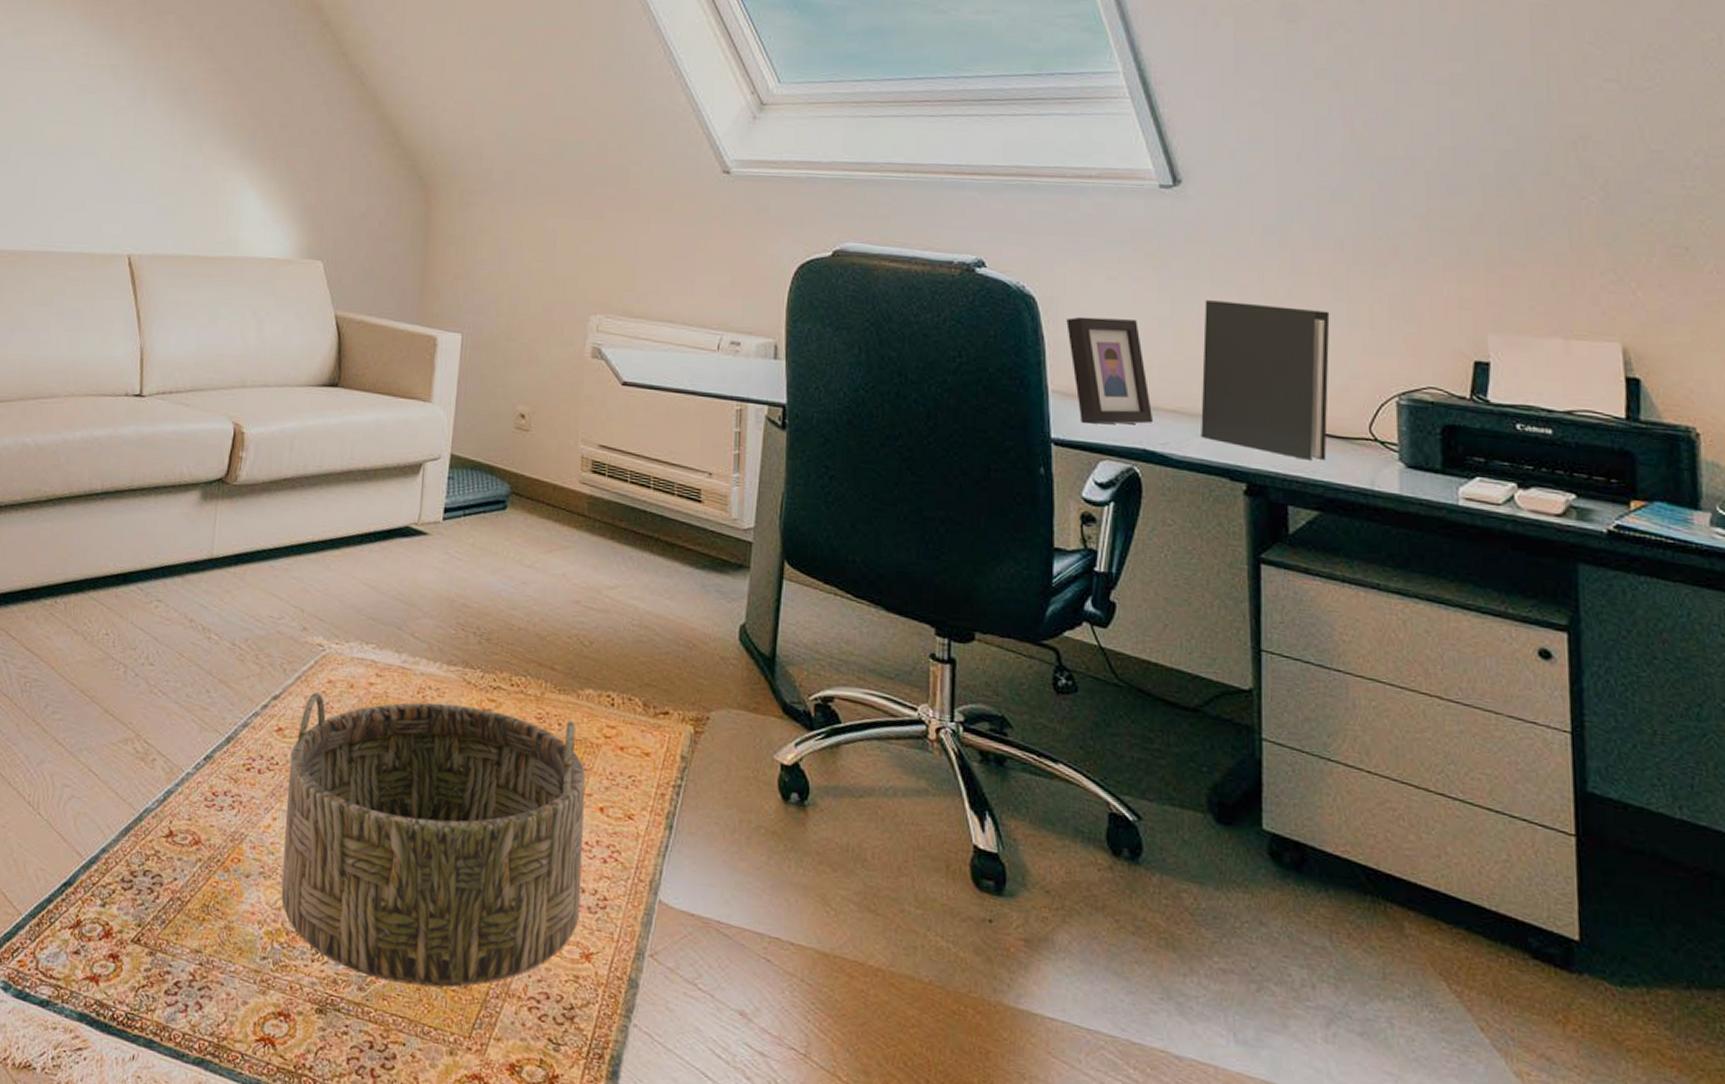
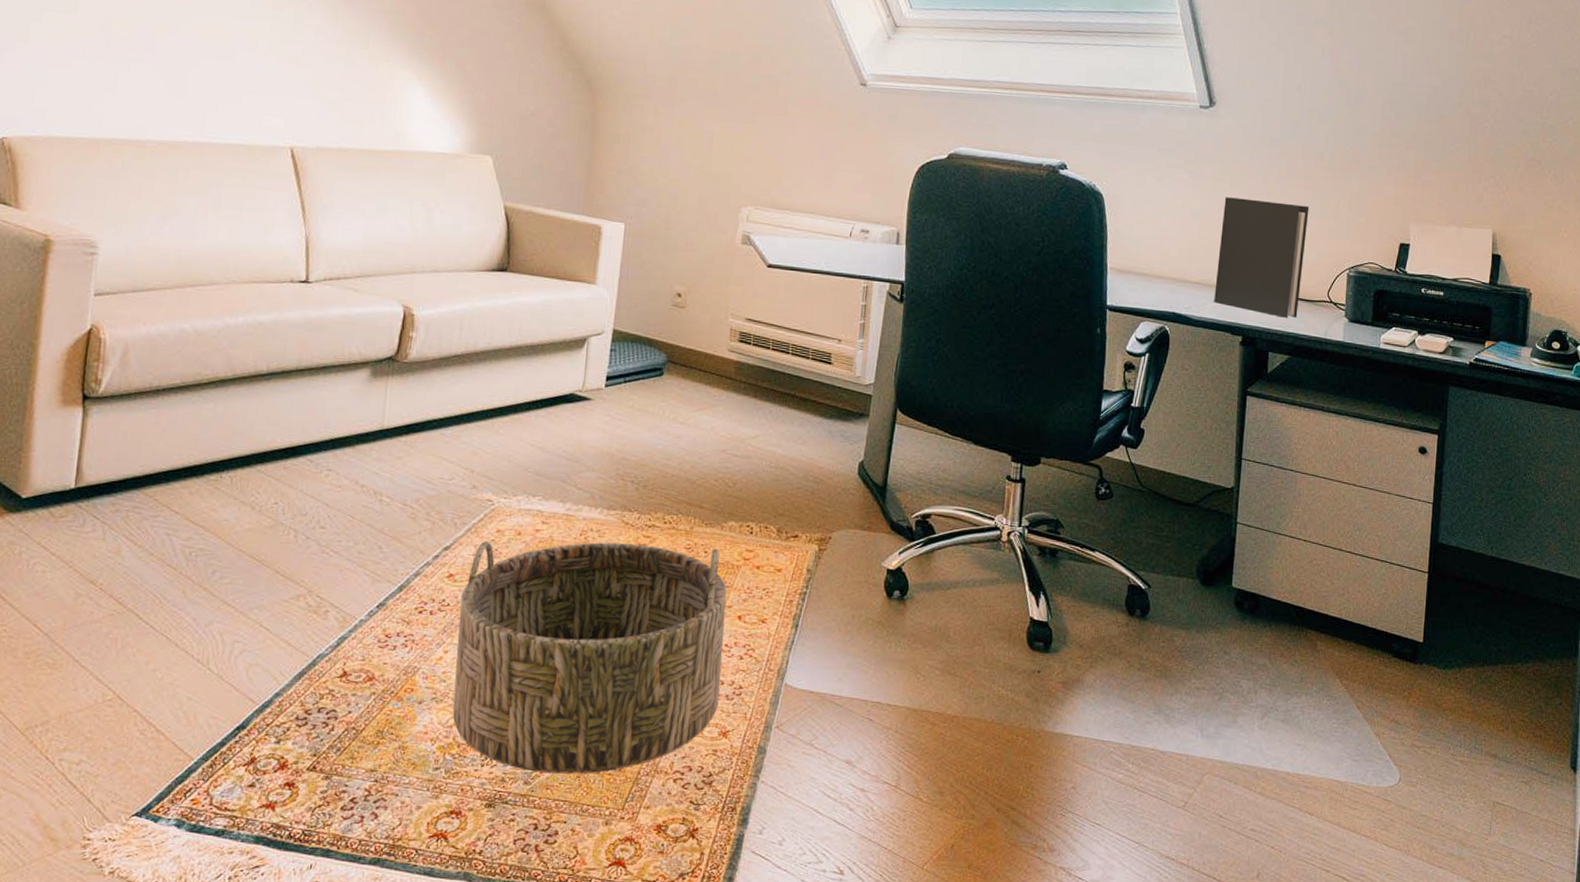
picture frame: present [1066,316,1154,424] -> none [1124,209,1182,294]

